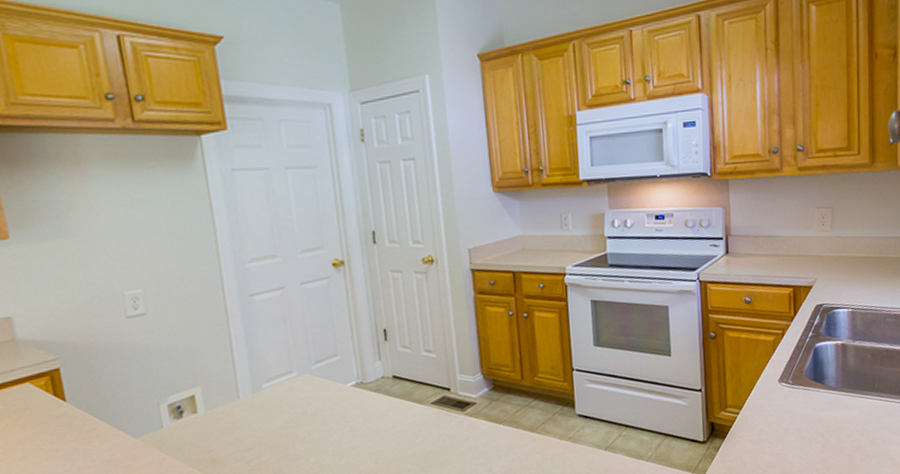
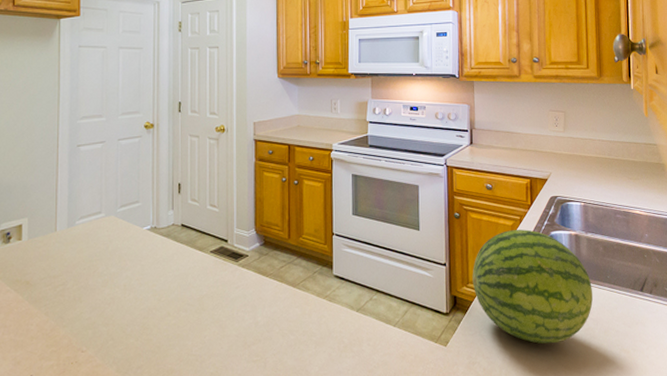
fruit: none [730,343,860,462] -> present [472,229,594,344]

